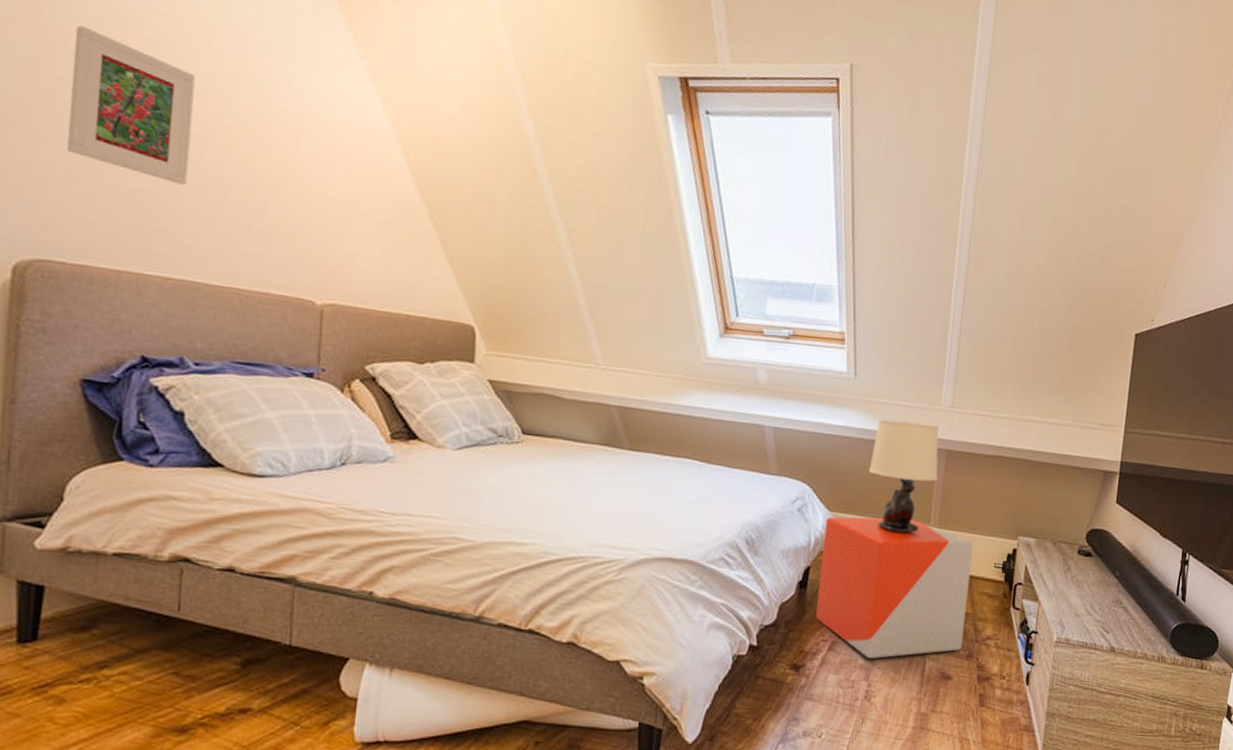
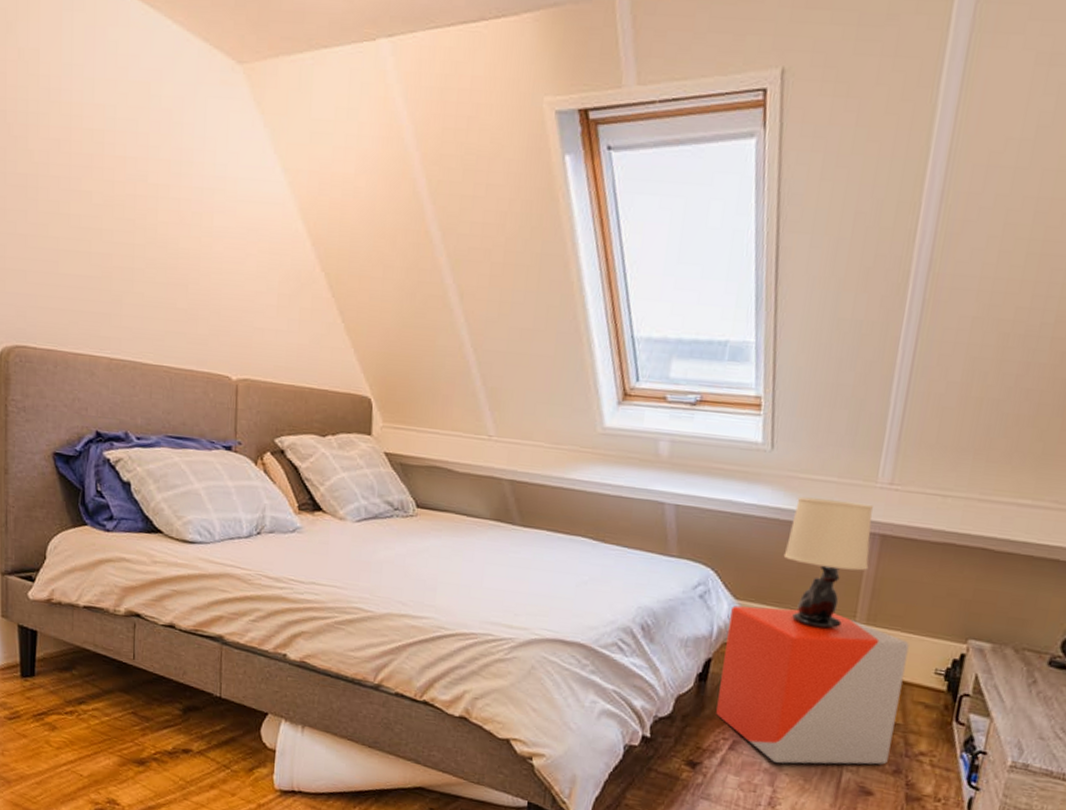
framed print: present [67,26,196,185] -> none [31,124,126,270]

